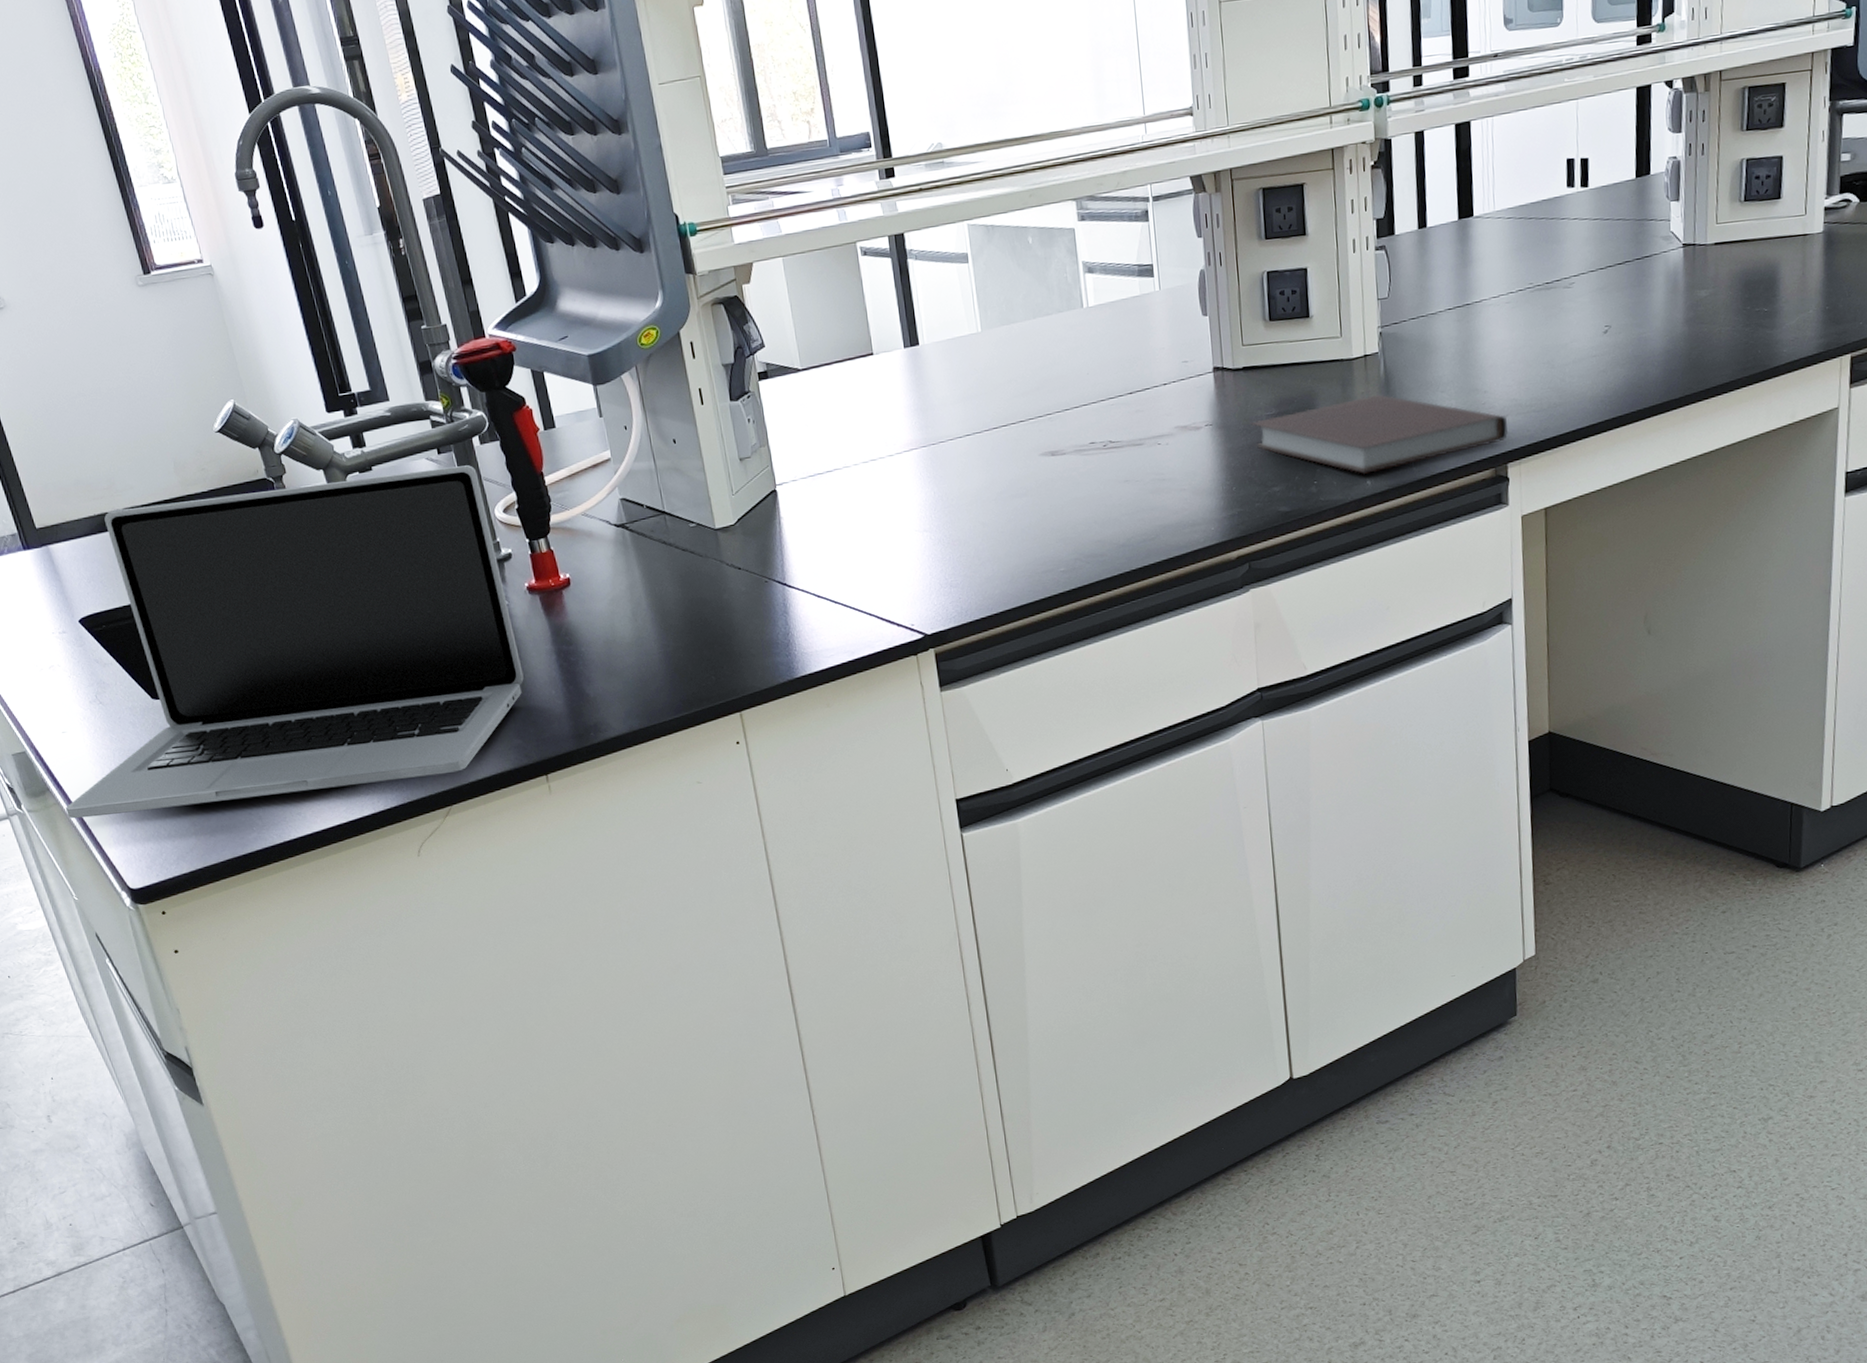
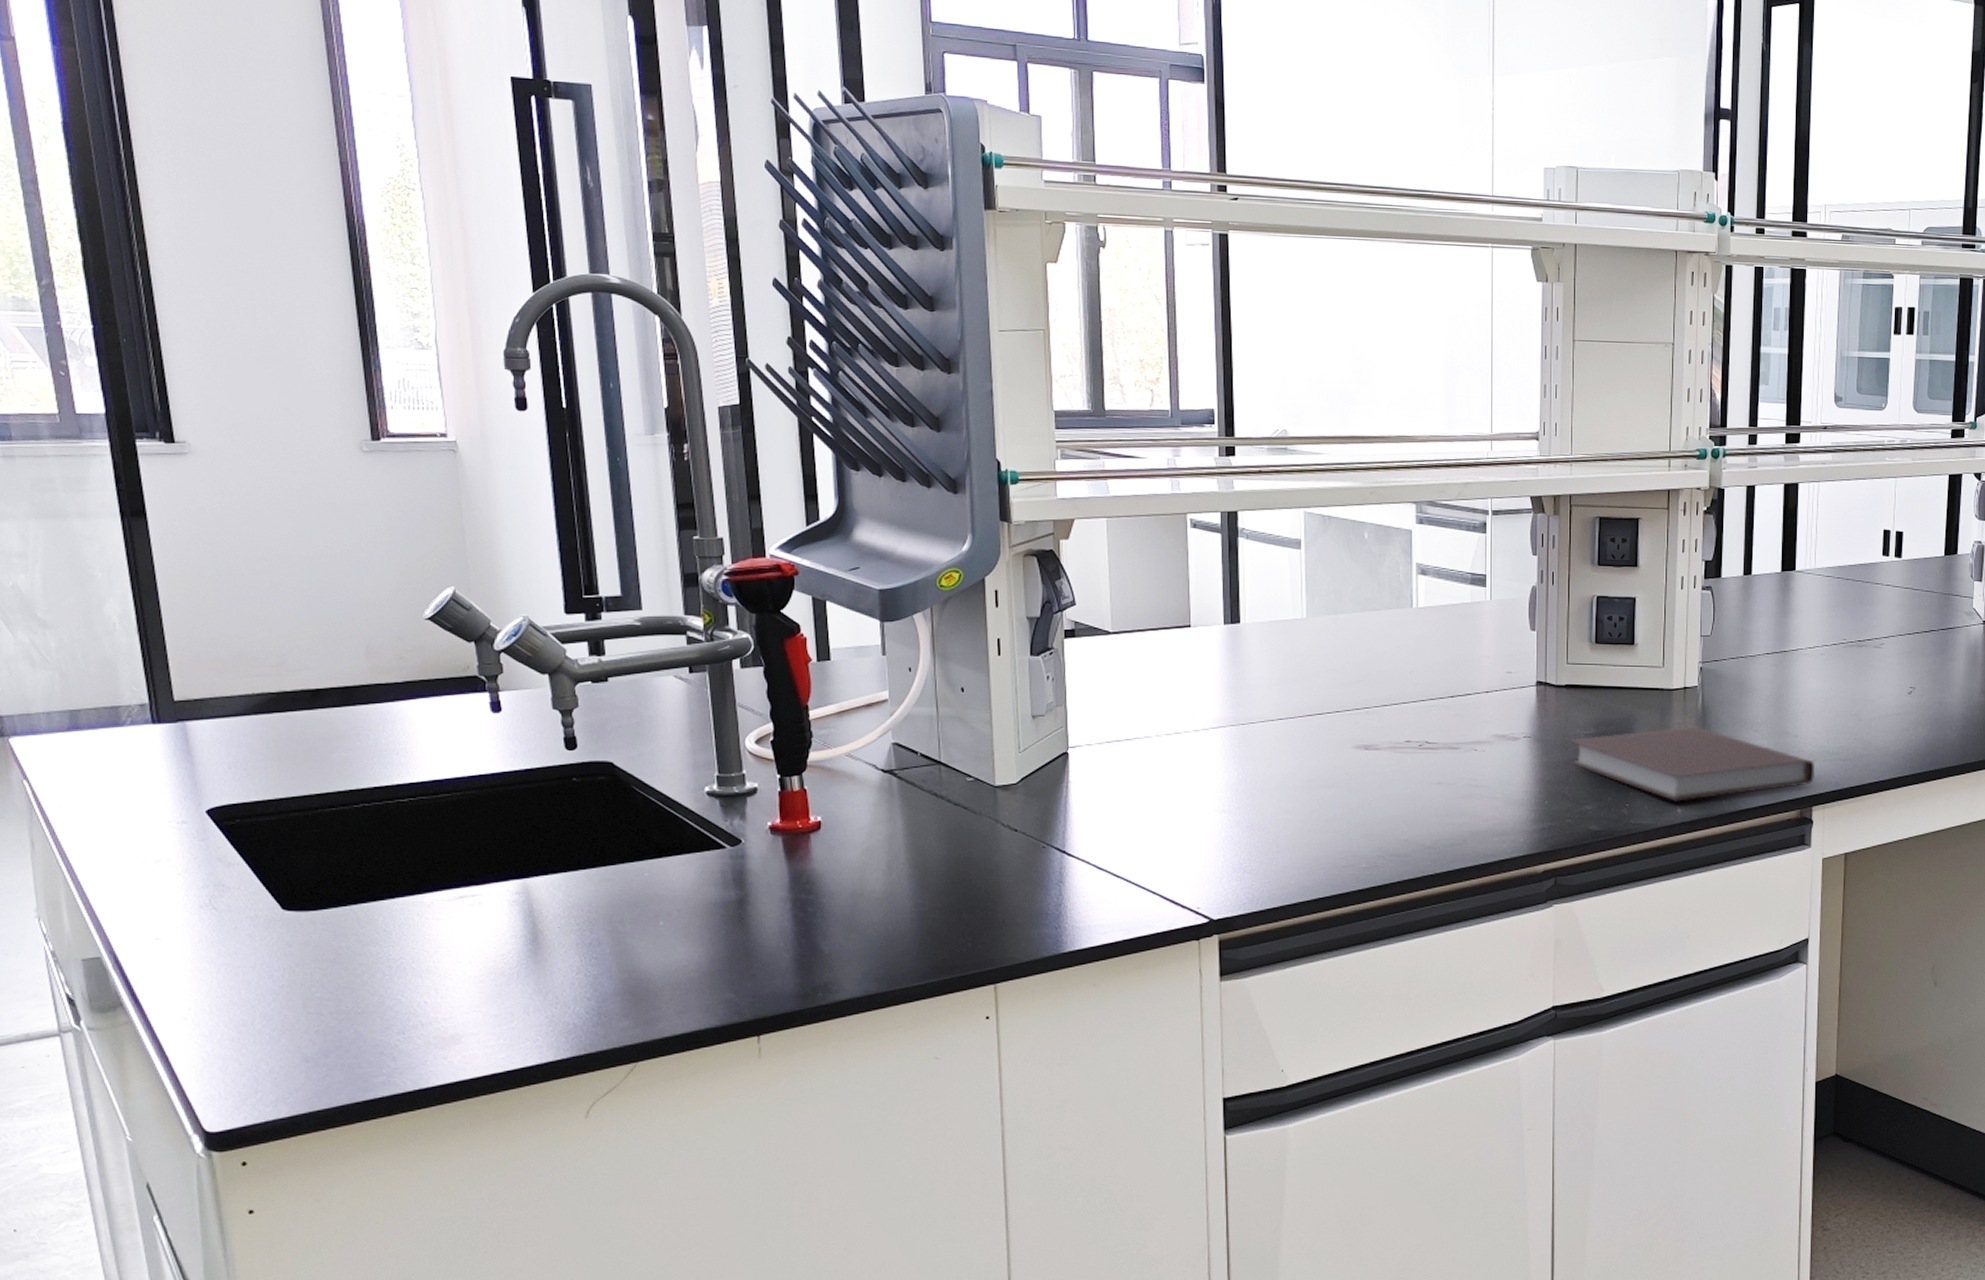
laptop: present [65,465,524,819] -> none [139,688,749,1043]

